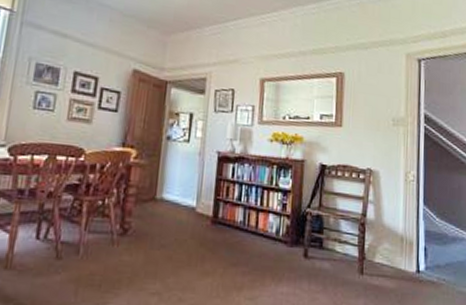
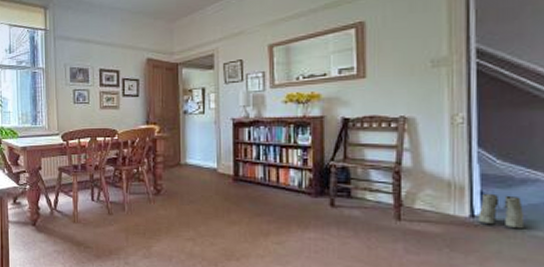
boots: none [422,249,455,285] -> present [478,193,525,229]

